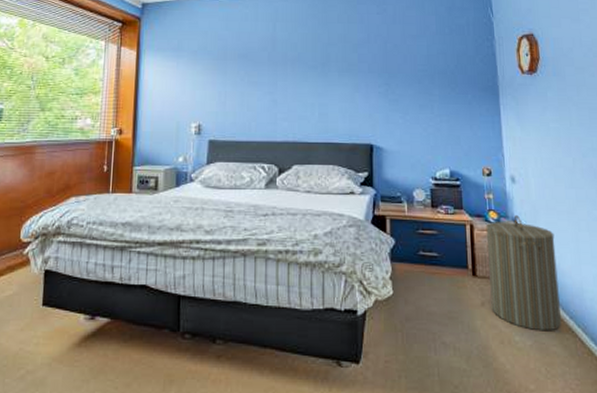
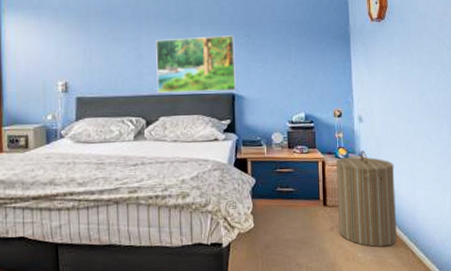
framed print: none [291,83,374,141] -> present [156,35,236,93]

